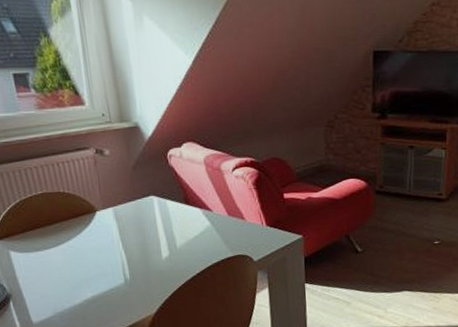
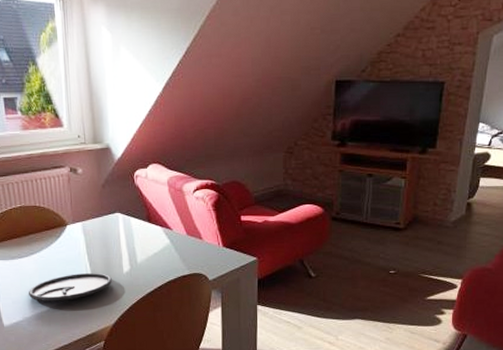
plate: none [57,260,151,295] -> present [28,273,112,301]

